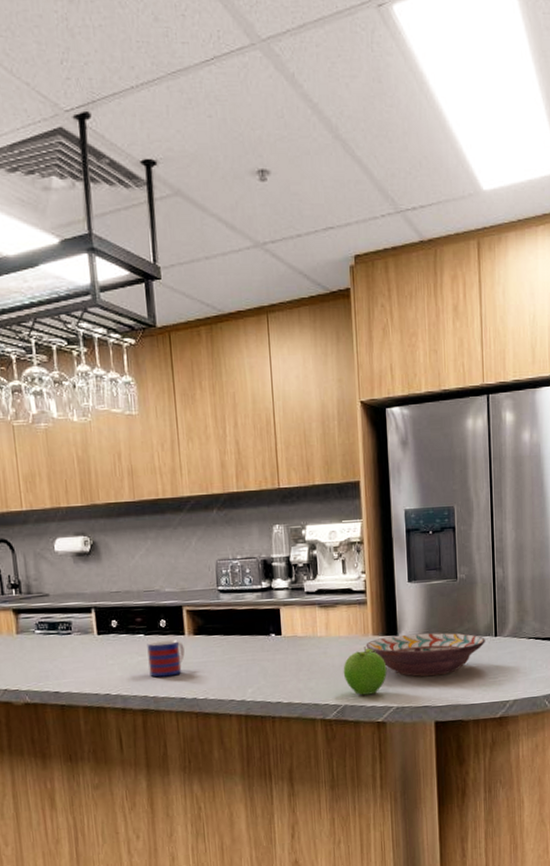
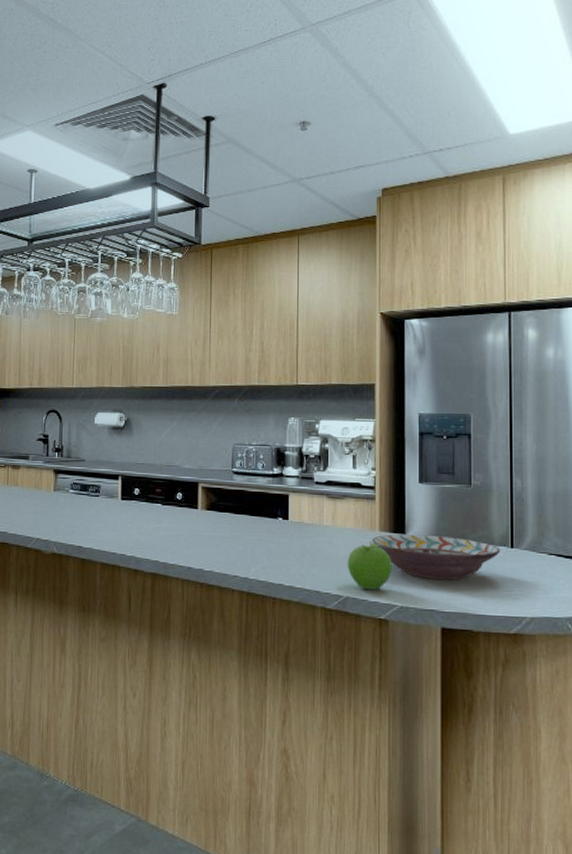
mug: present [147,640,185,678] -> none [163,512,196,546]

